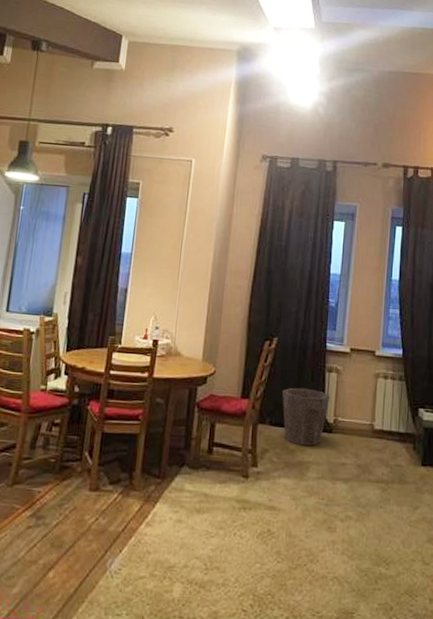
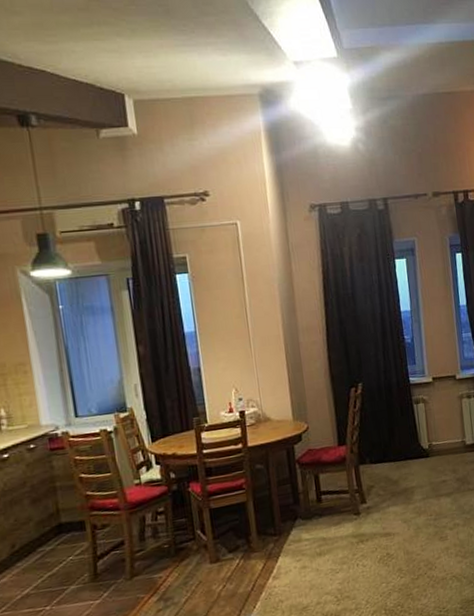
waste bin: present [282,388,330,446] -> none [376,422,422,475]

